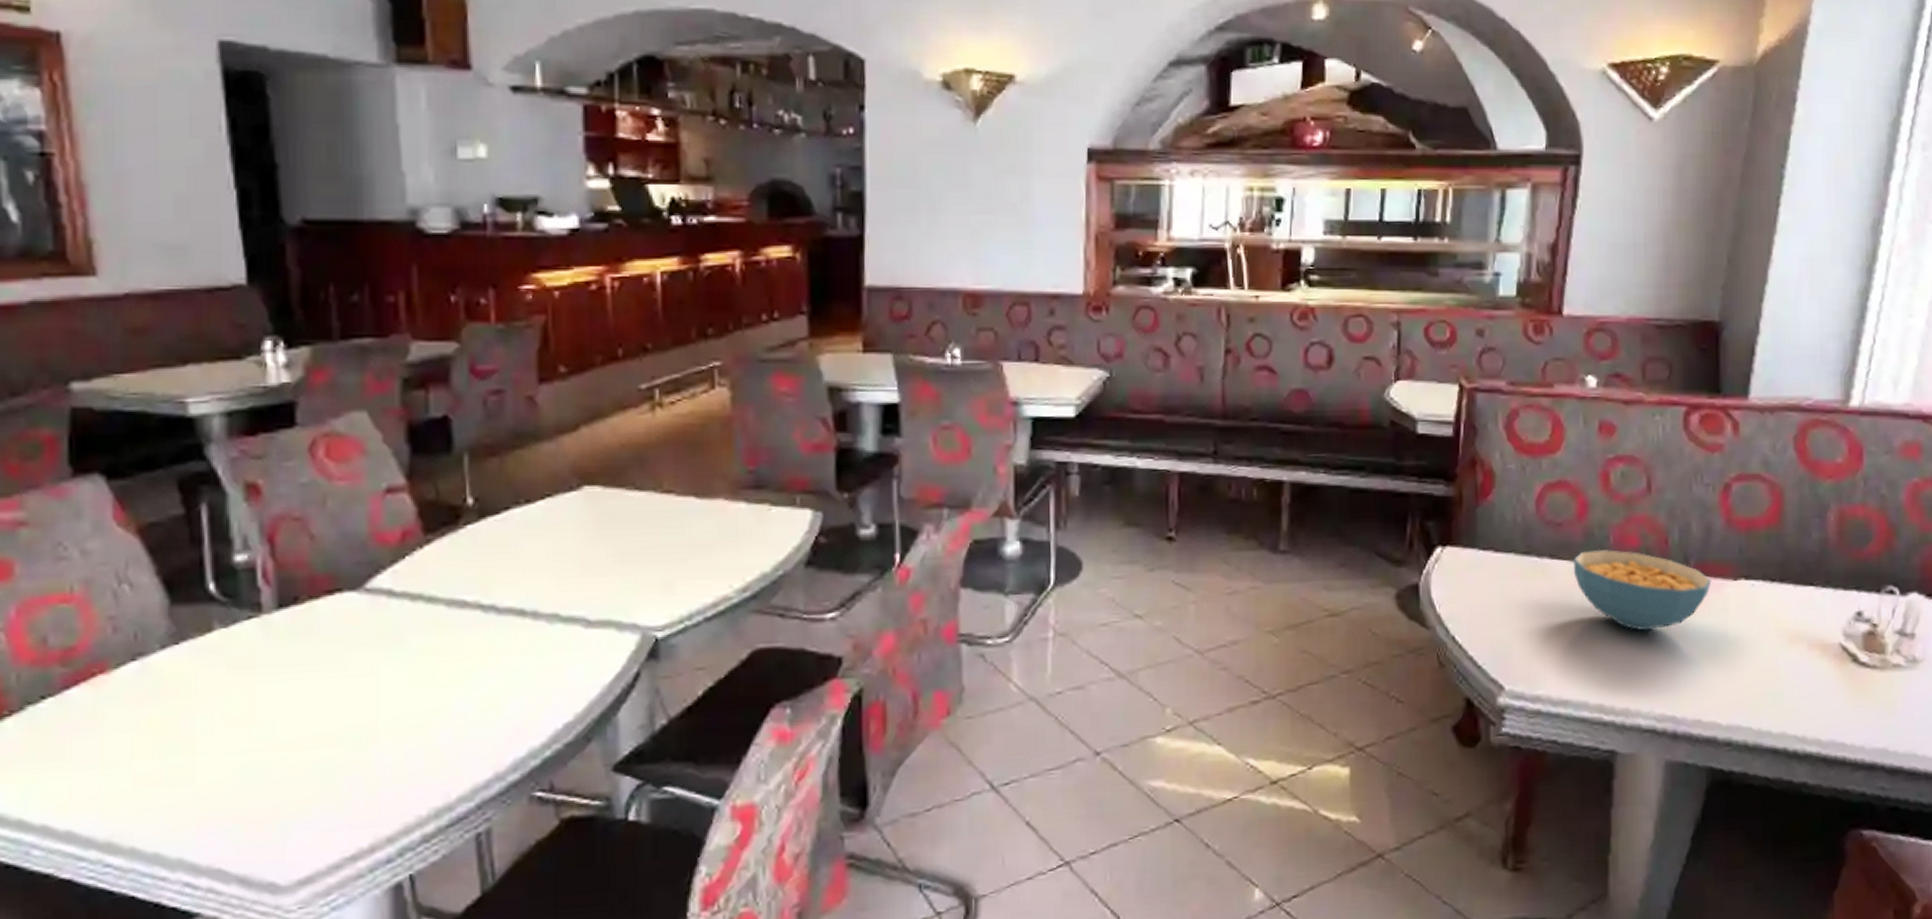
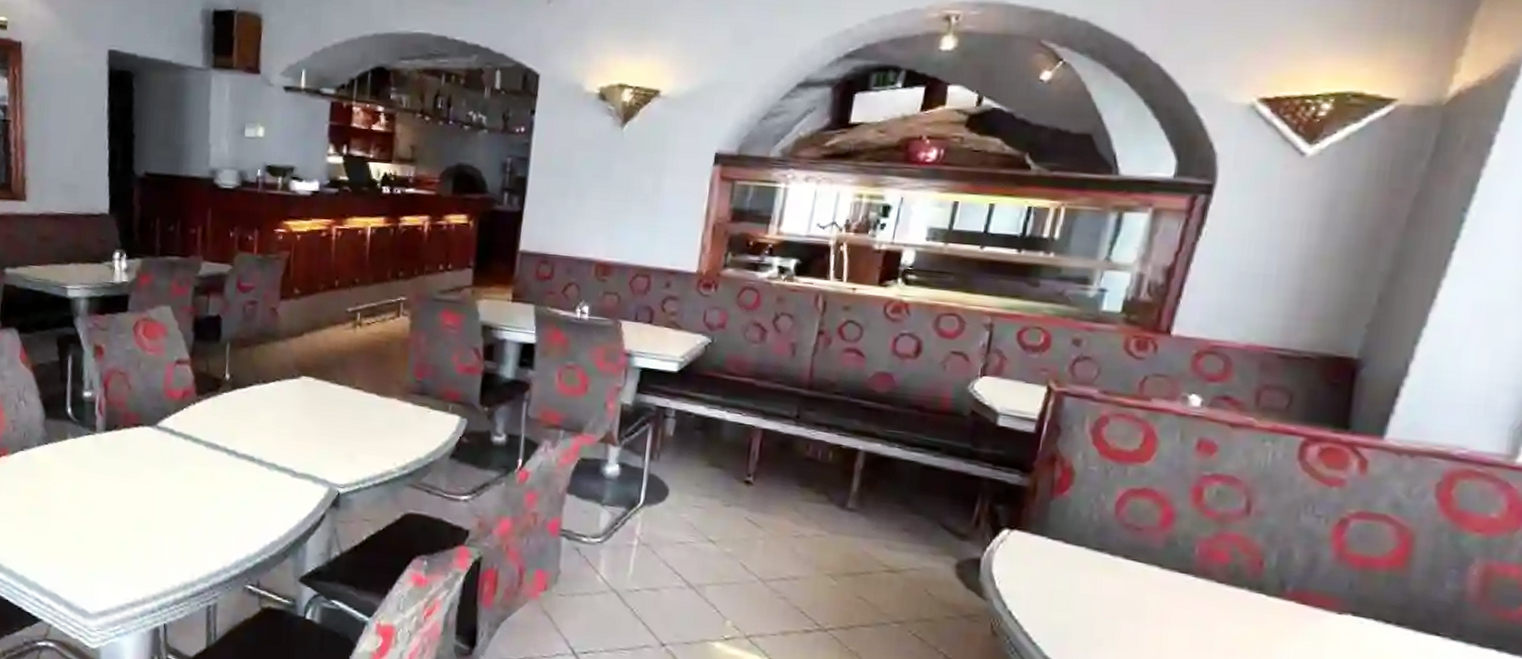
cereal bowl: present [1573,550,1712,631] -> none [1148,557,1311,645]

